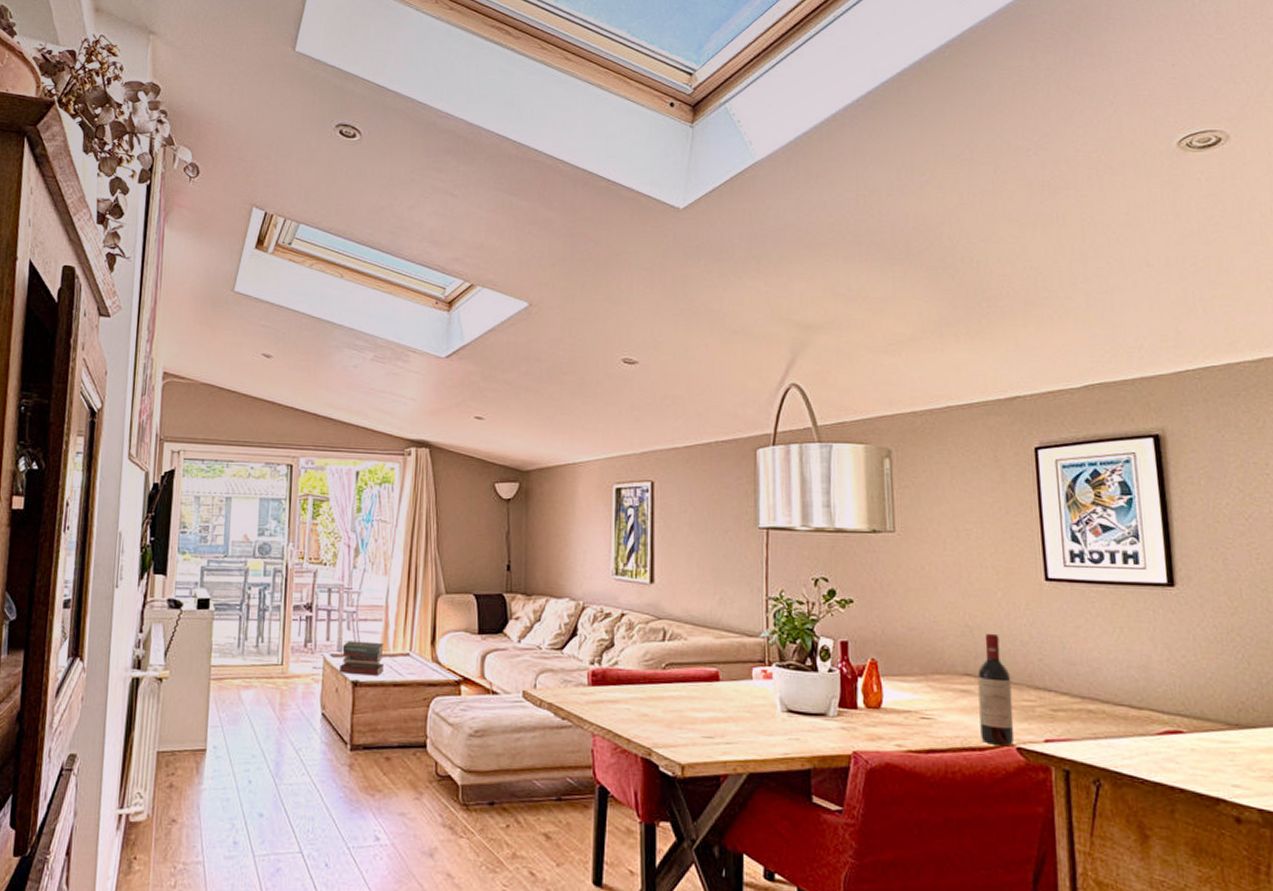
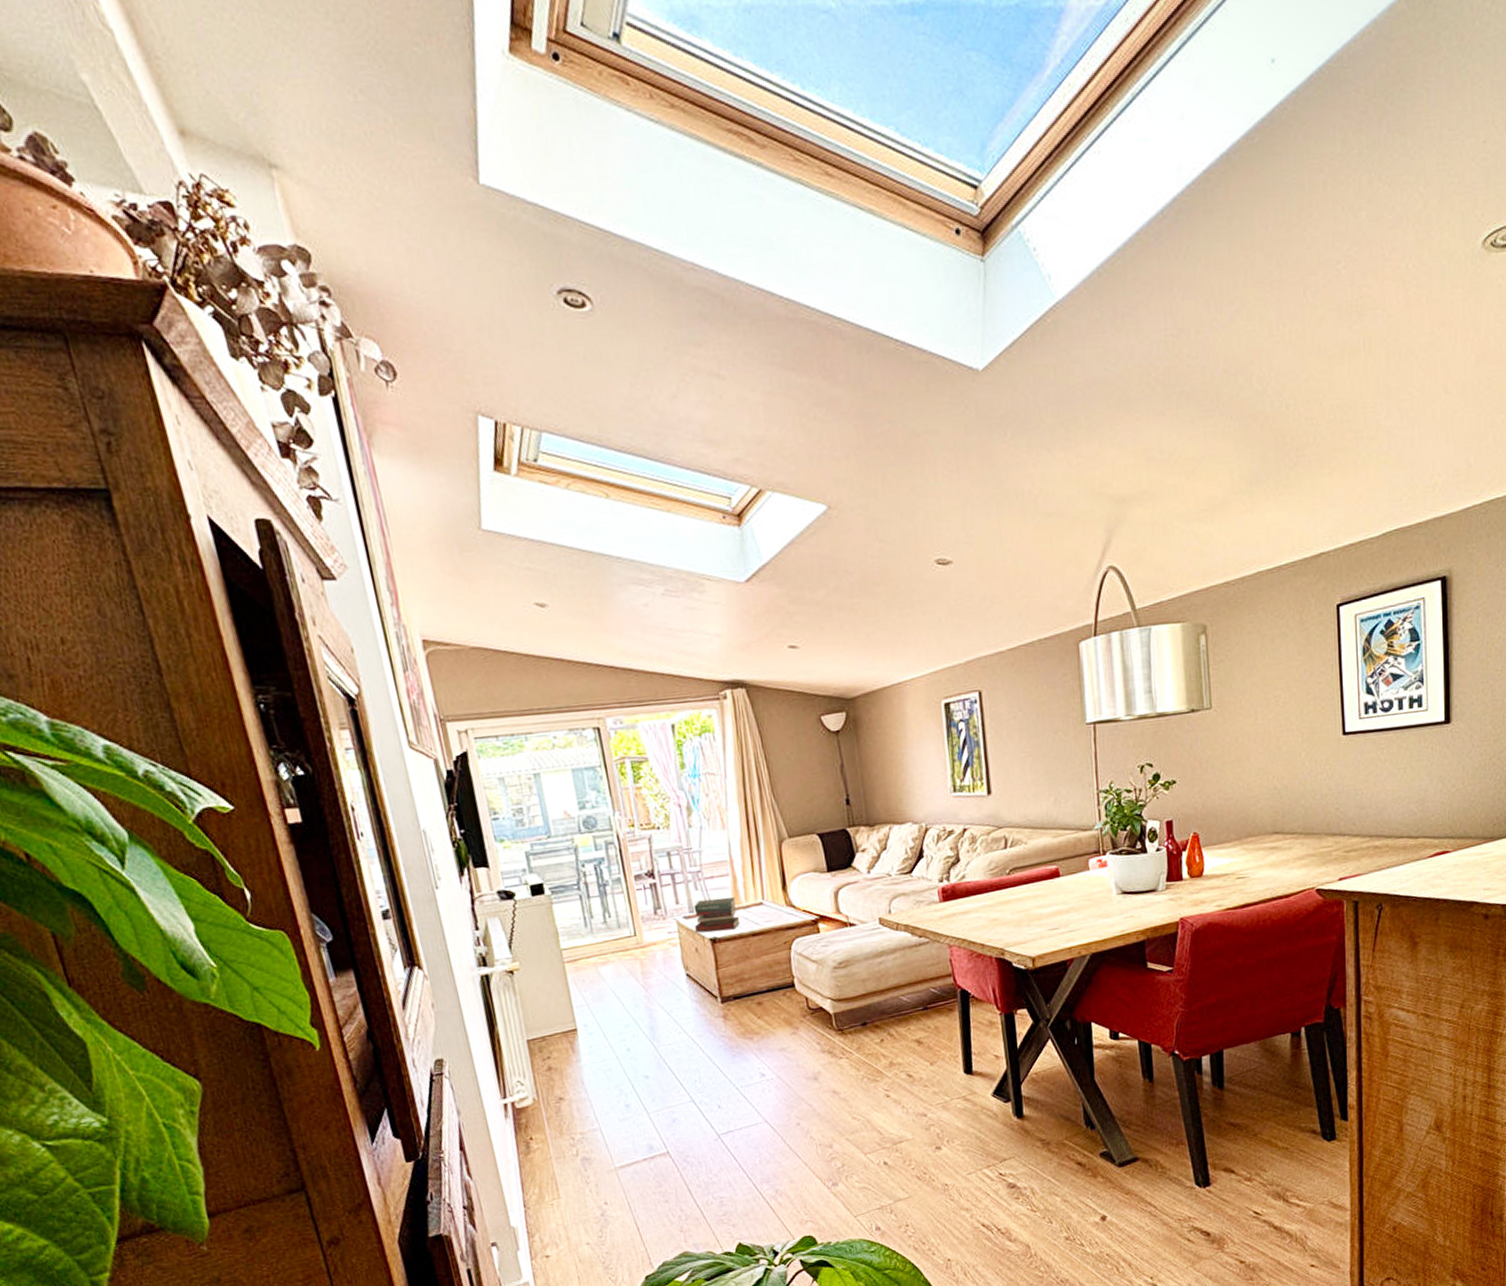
wine bottle: present [977,633,1015,746] -> none [1284,791,1315,891]

